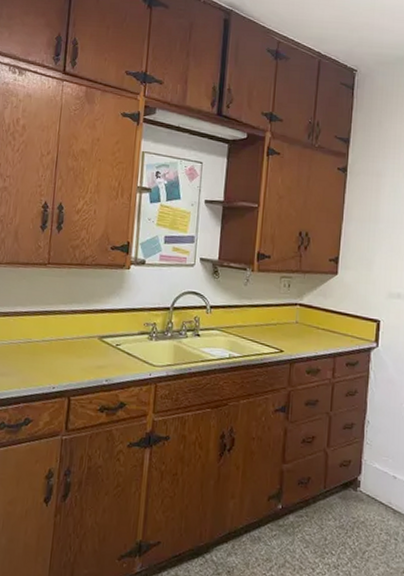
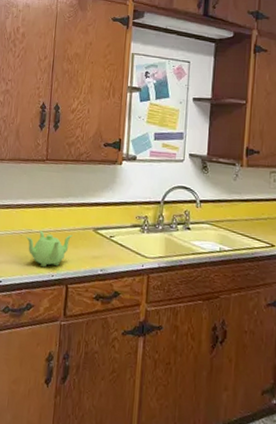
teapot: none [24,340,76,379] -> present [26,230,73,268]

